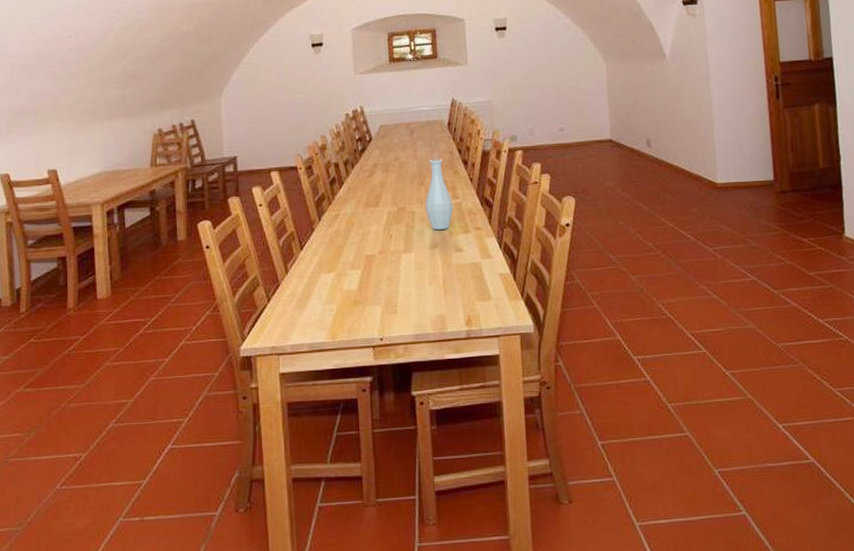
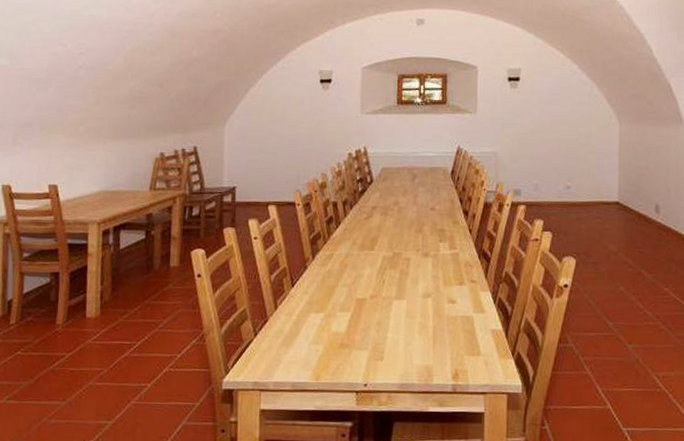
bottle: present [424,154,454,230] -> none [420,201,450,279]

